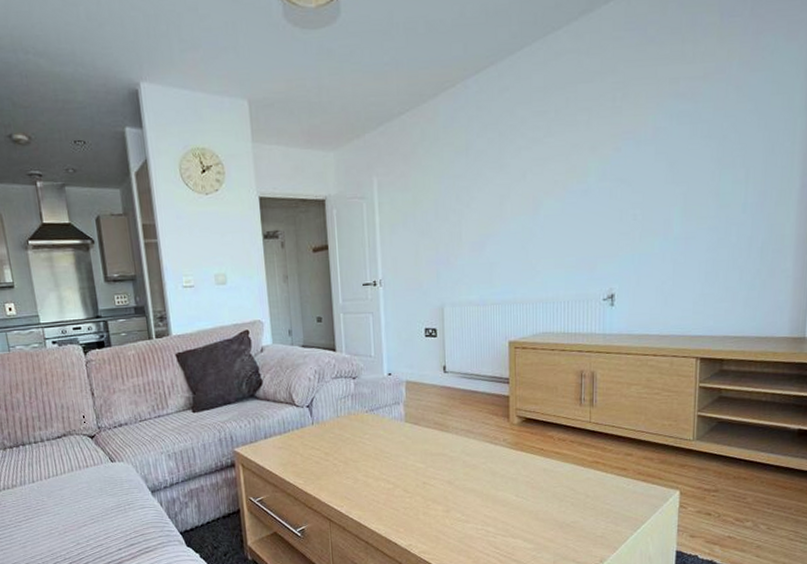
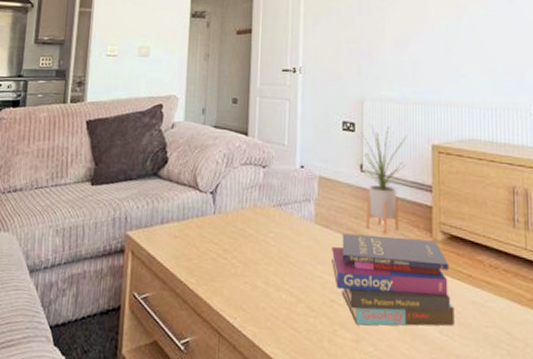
books: none [422,424,528,499] -> present [332,233,455,326]
house plant: none [442,329,486,424] -> present [359,124,407,235]

